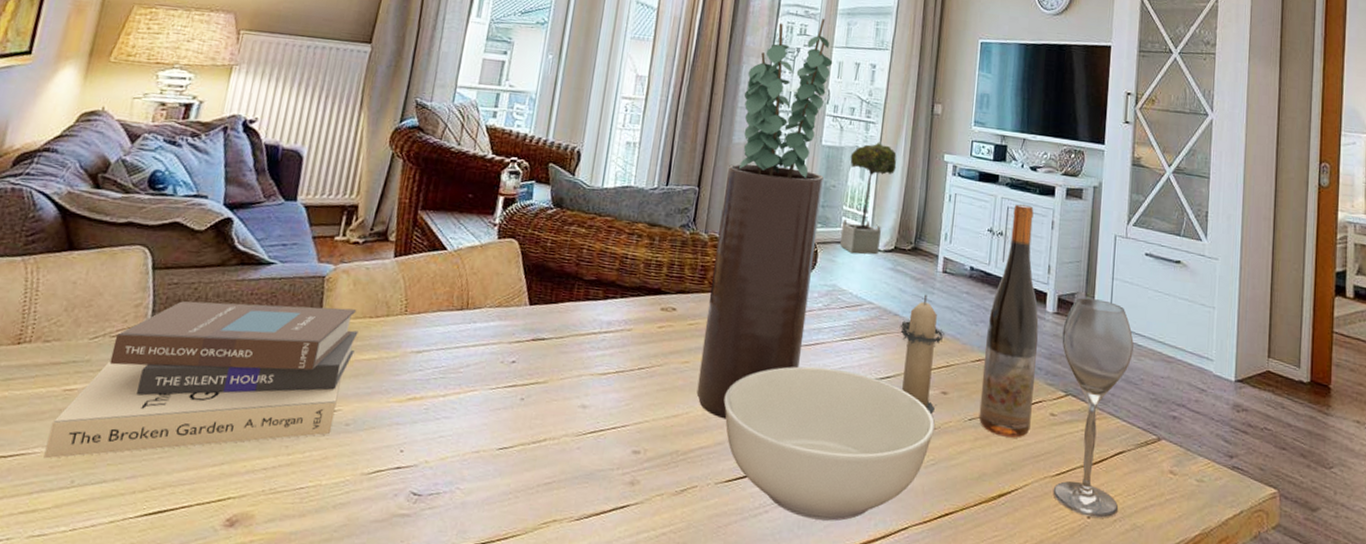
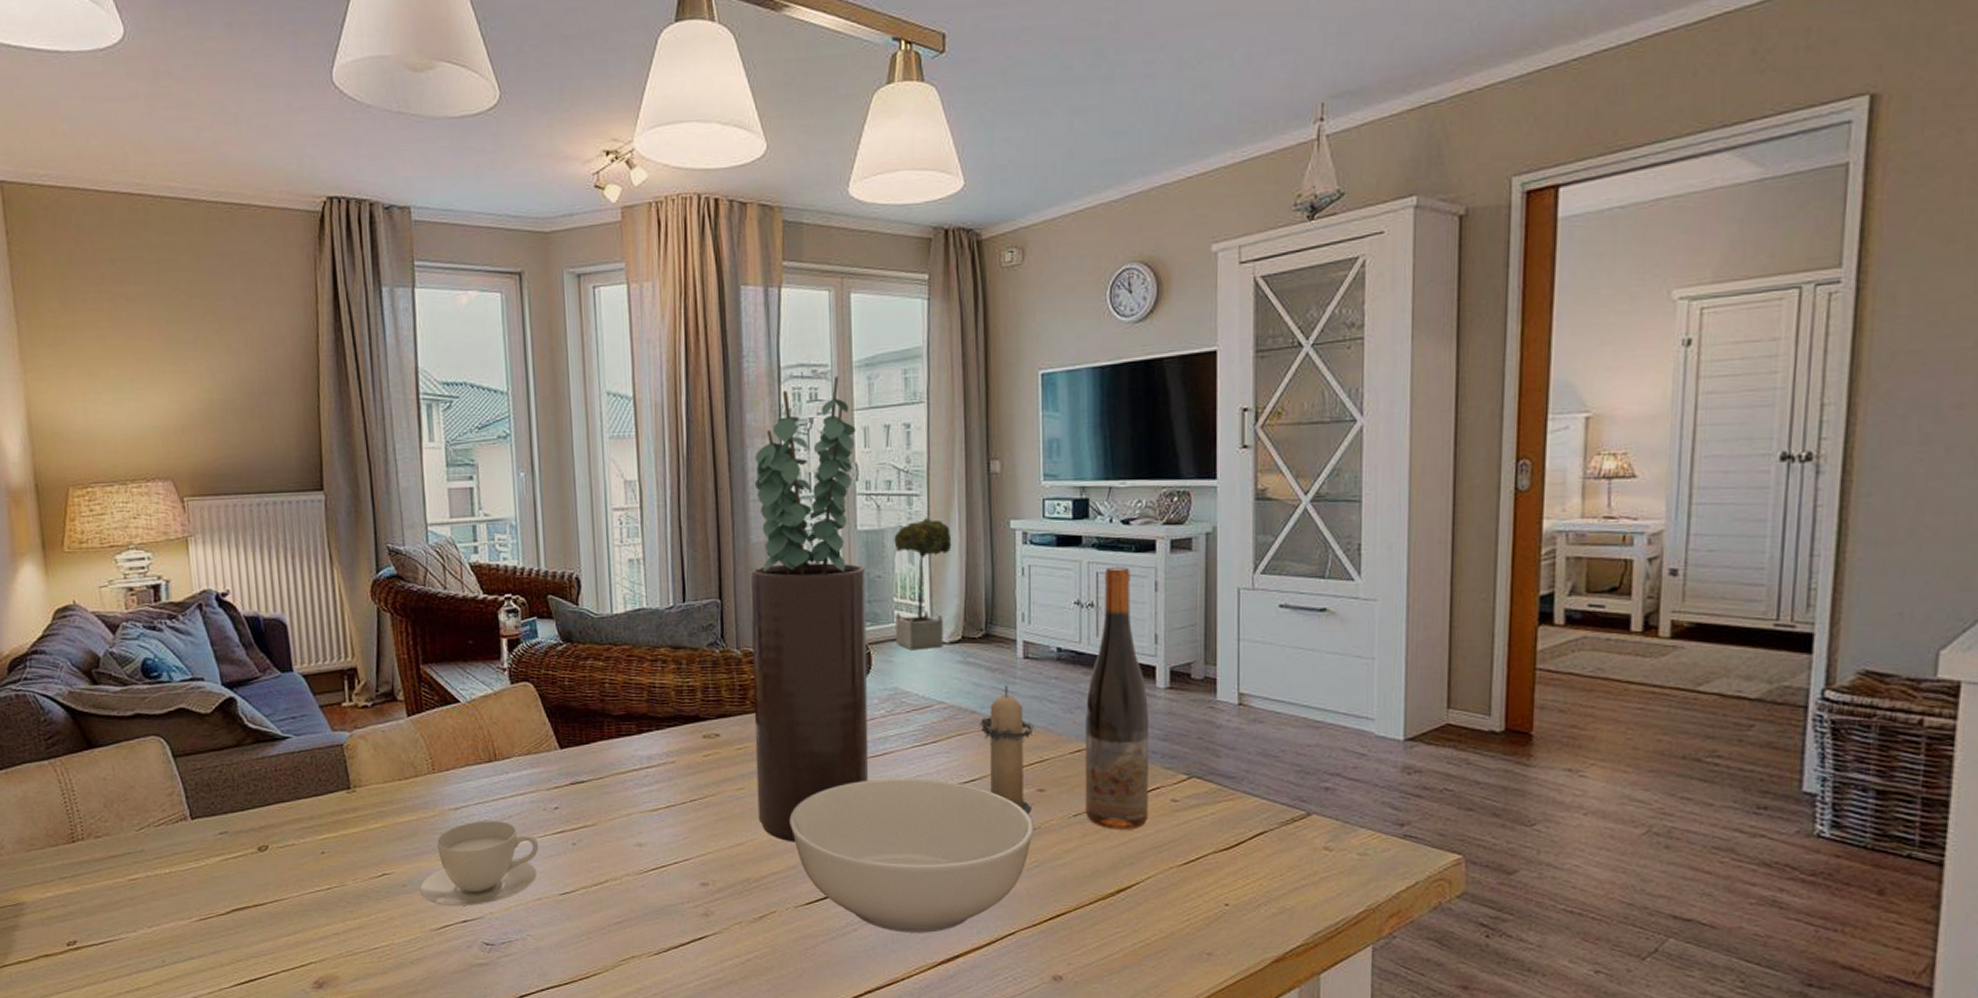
books: present [43,301,358,459] -> none [127,774,393,943]
teacup: none [361,366,489,453] -> present [420,821,539,907]
wineglass: present [1053,298,1134,518] -> none [1179,666,1270,904]

